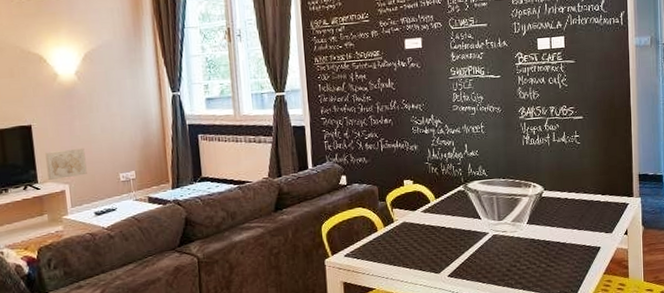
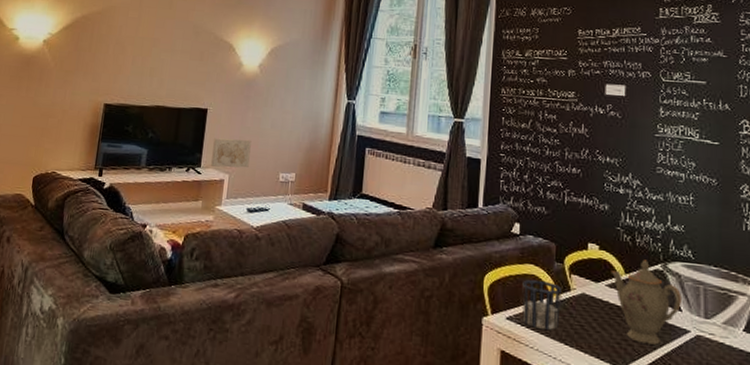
cup: none [354,218,387,258] -> present [522,279,562,330]
teapot: none [424,184,481,251] -> present [611,259,683,345]

